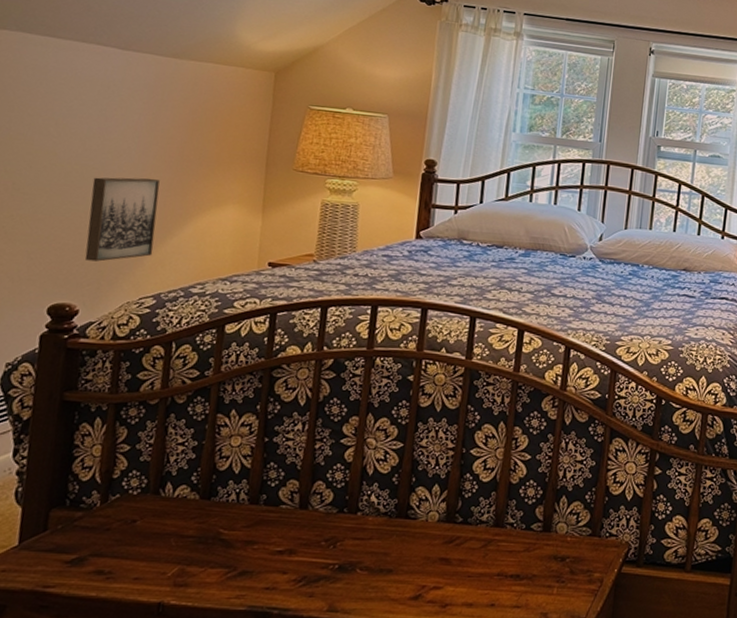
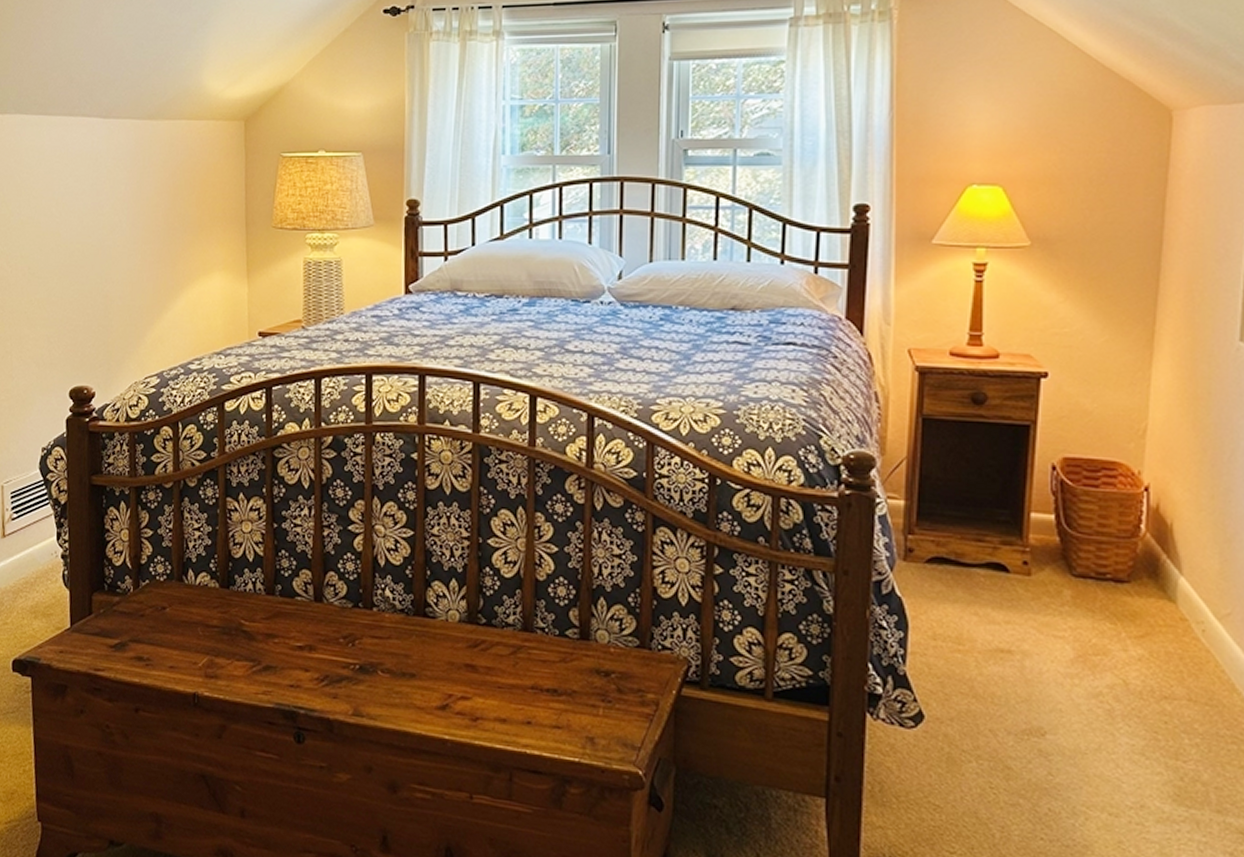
wall art: present [84,177,160,262] -> none [93,250,152,342]

